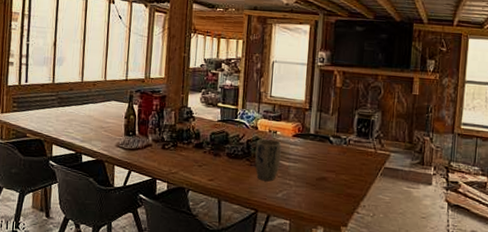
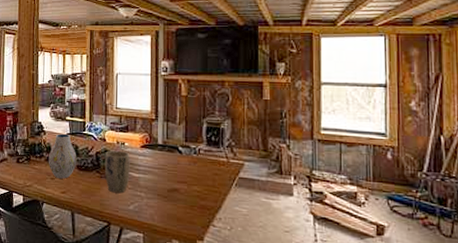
vase: none [196,120,227,166] -> present [48,134,77,179]

